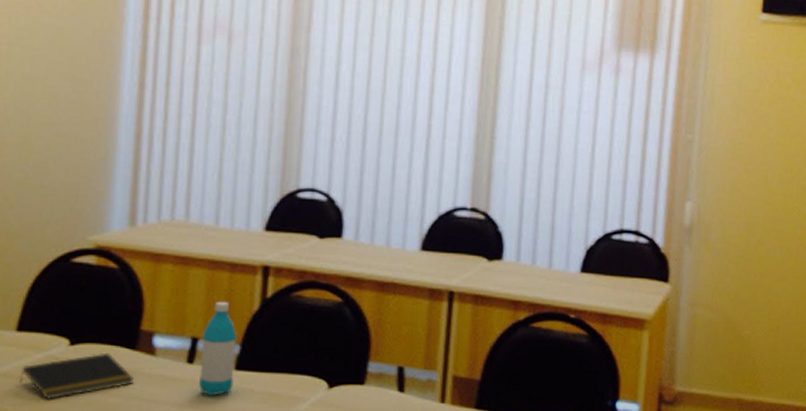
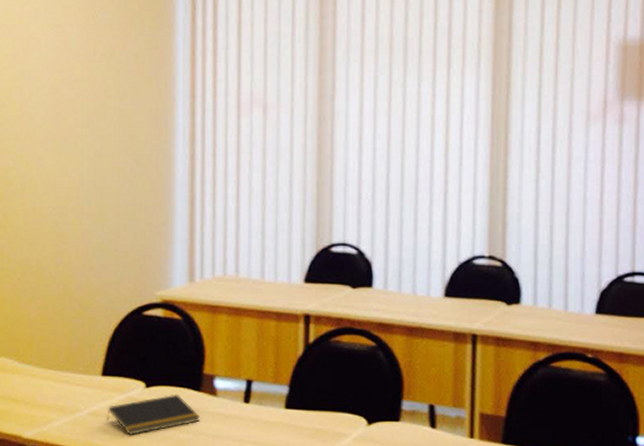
water bottle: present [199,301,237,397] -> none [255,347,286,432]

